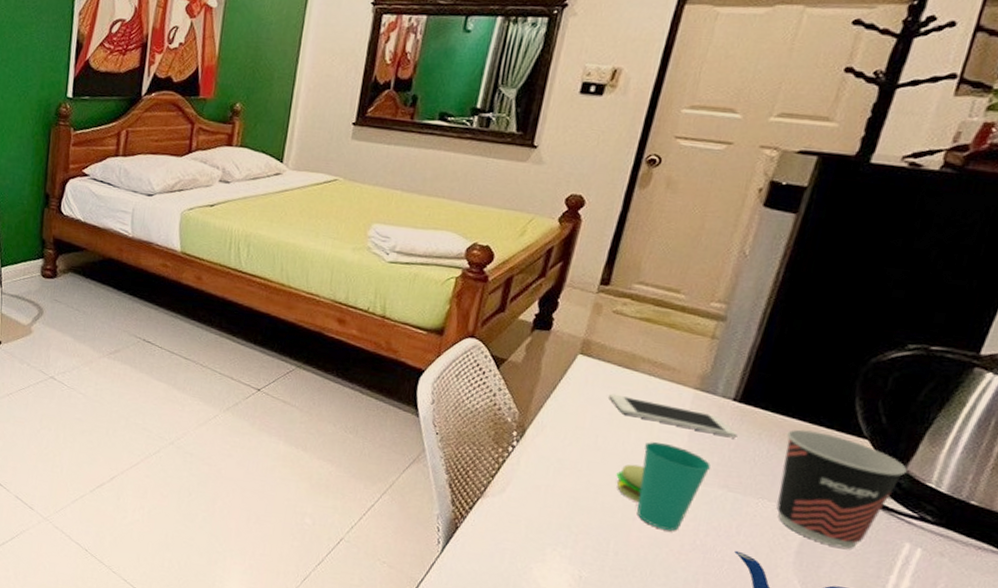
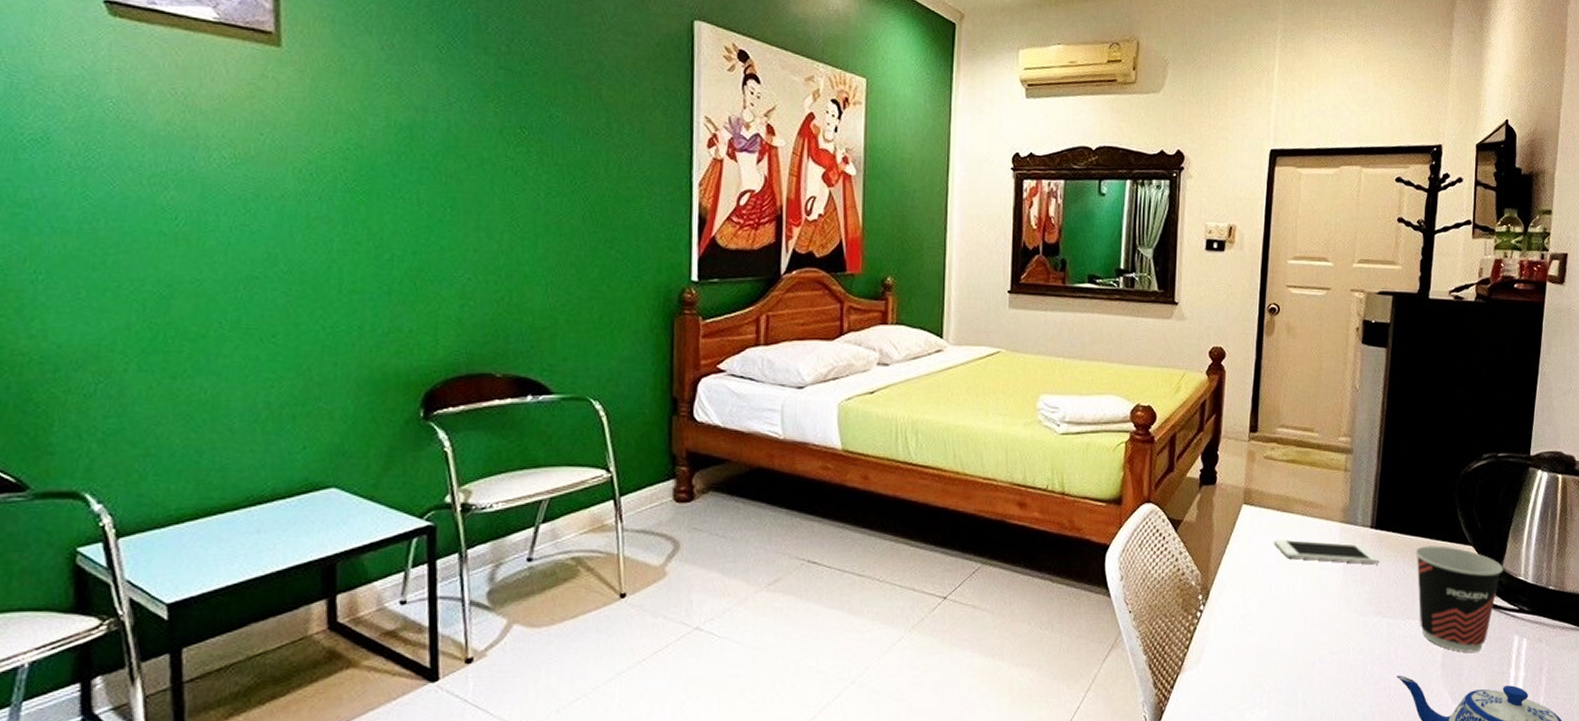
cup: present [616,442,711,531] -> none [1292,581,1365,668]

